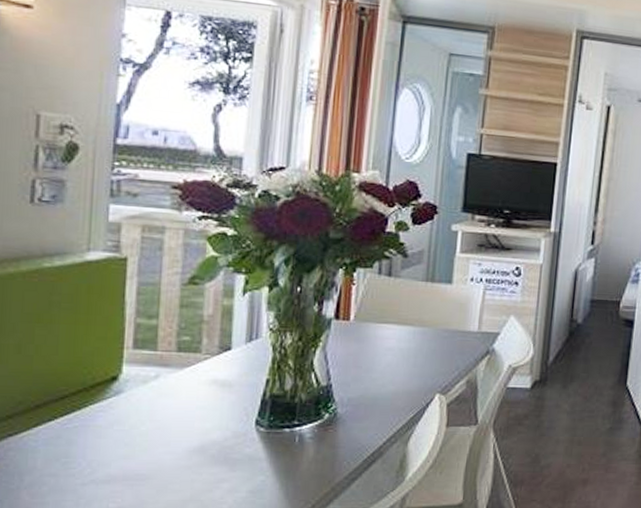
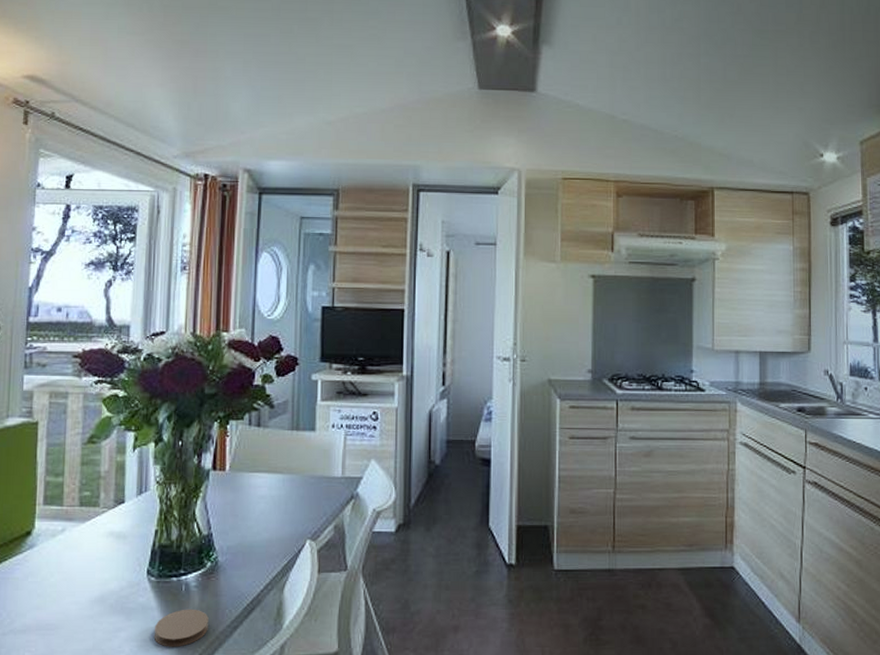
coaster: none [261,460,324,498] -> present [153,609,209,647]

